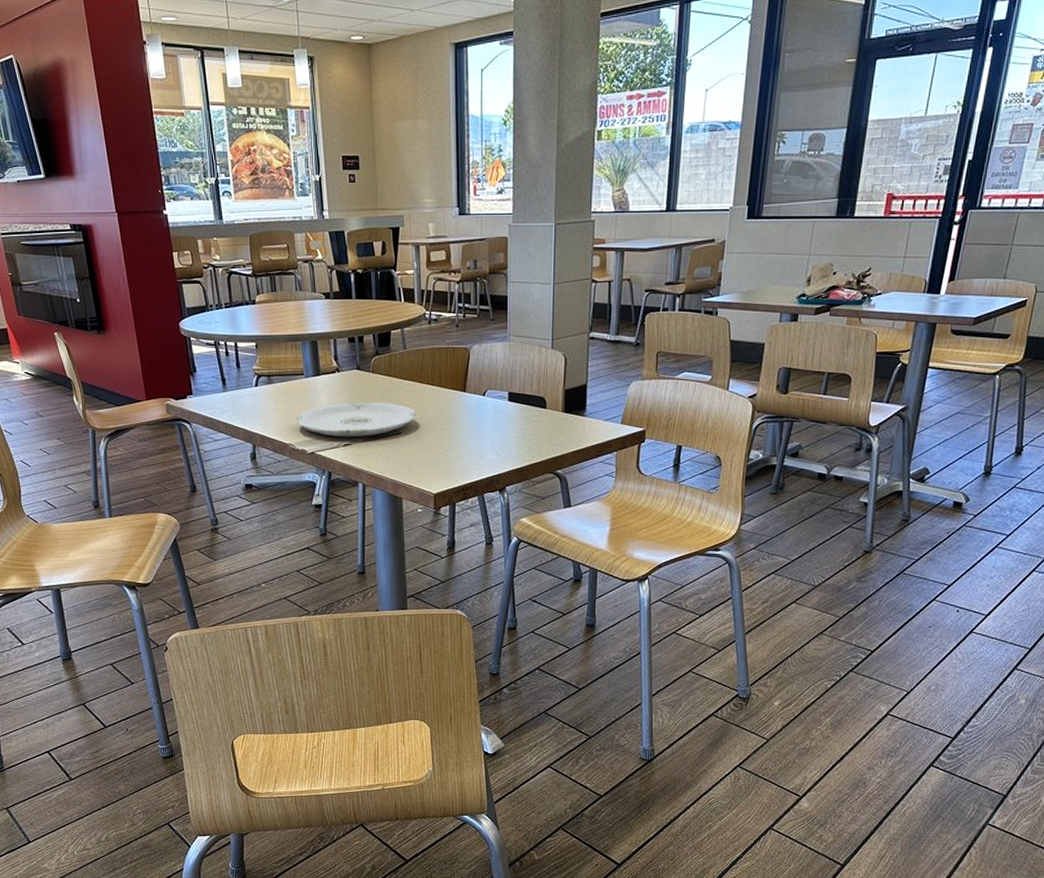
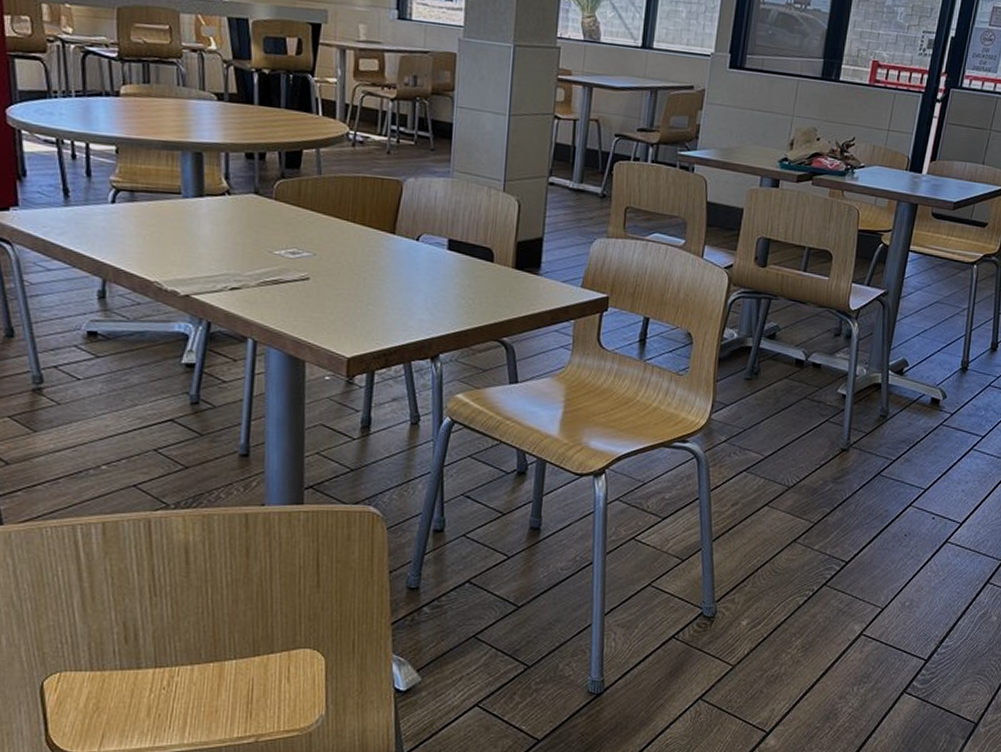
plate: present [295,402,417,437] -> none [165,234,331,280]

